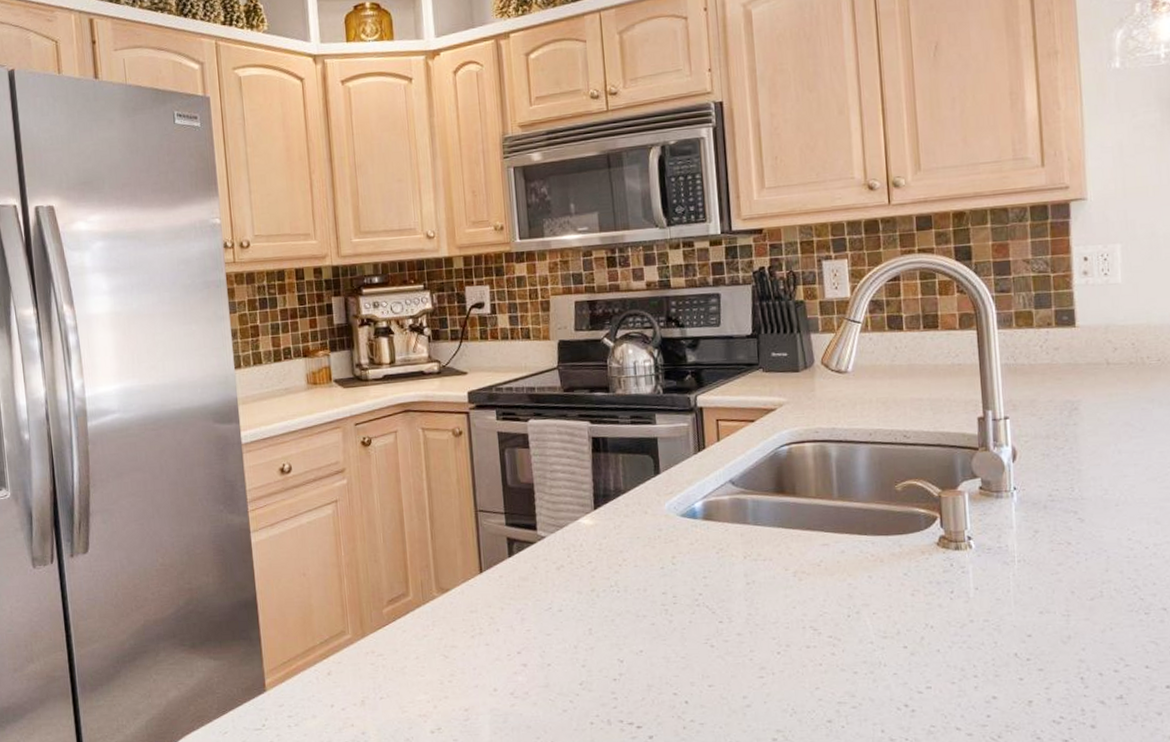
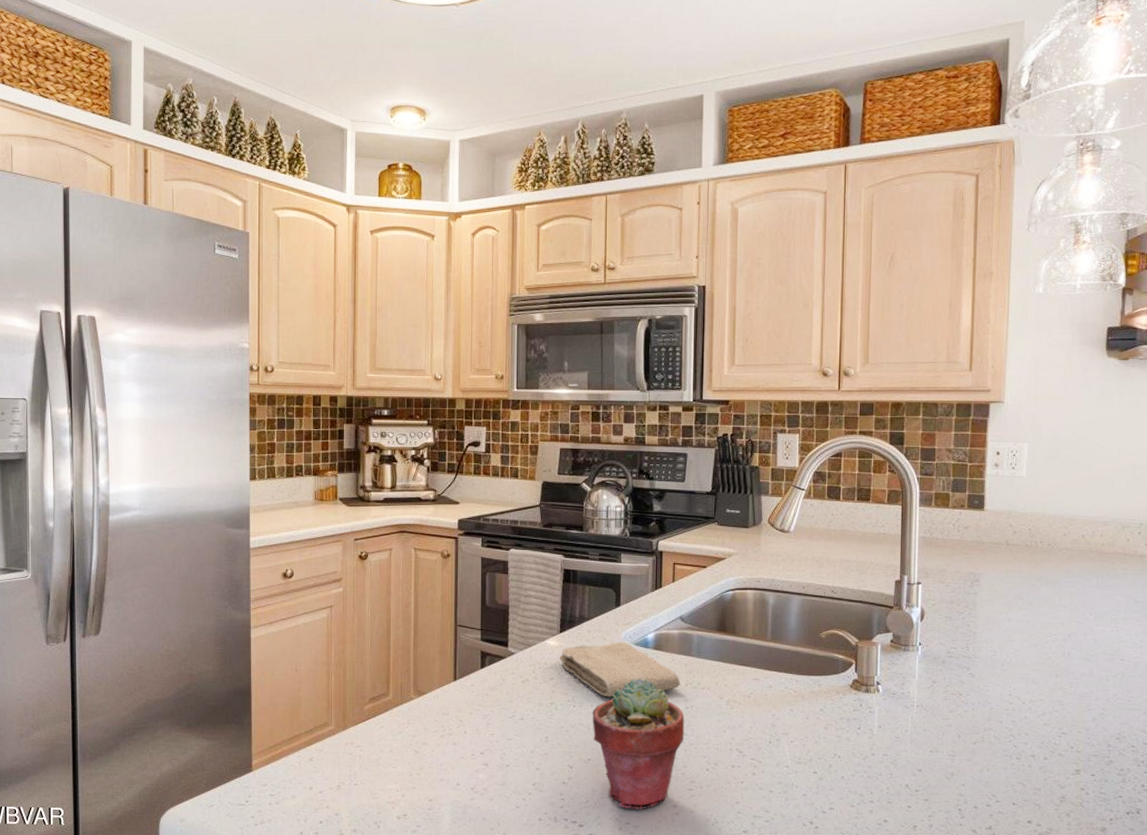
washcloth: none [596,514,738,579] -> present [559,642,681,697]
potted succulent: none [639,554,748,705] -> present [592,678,685,810]

